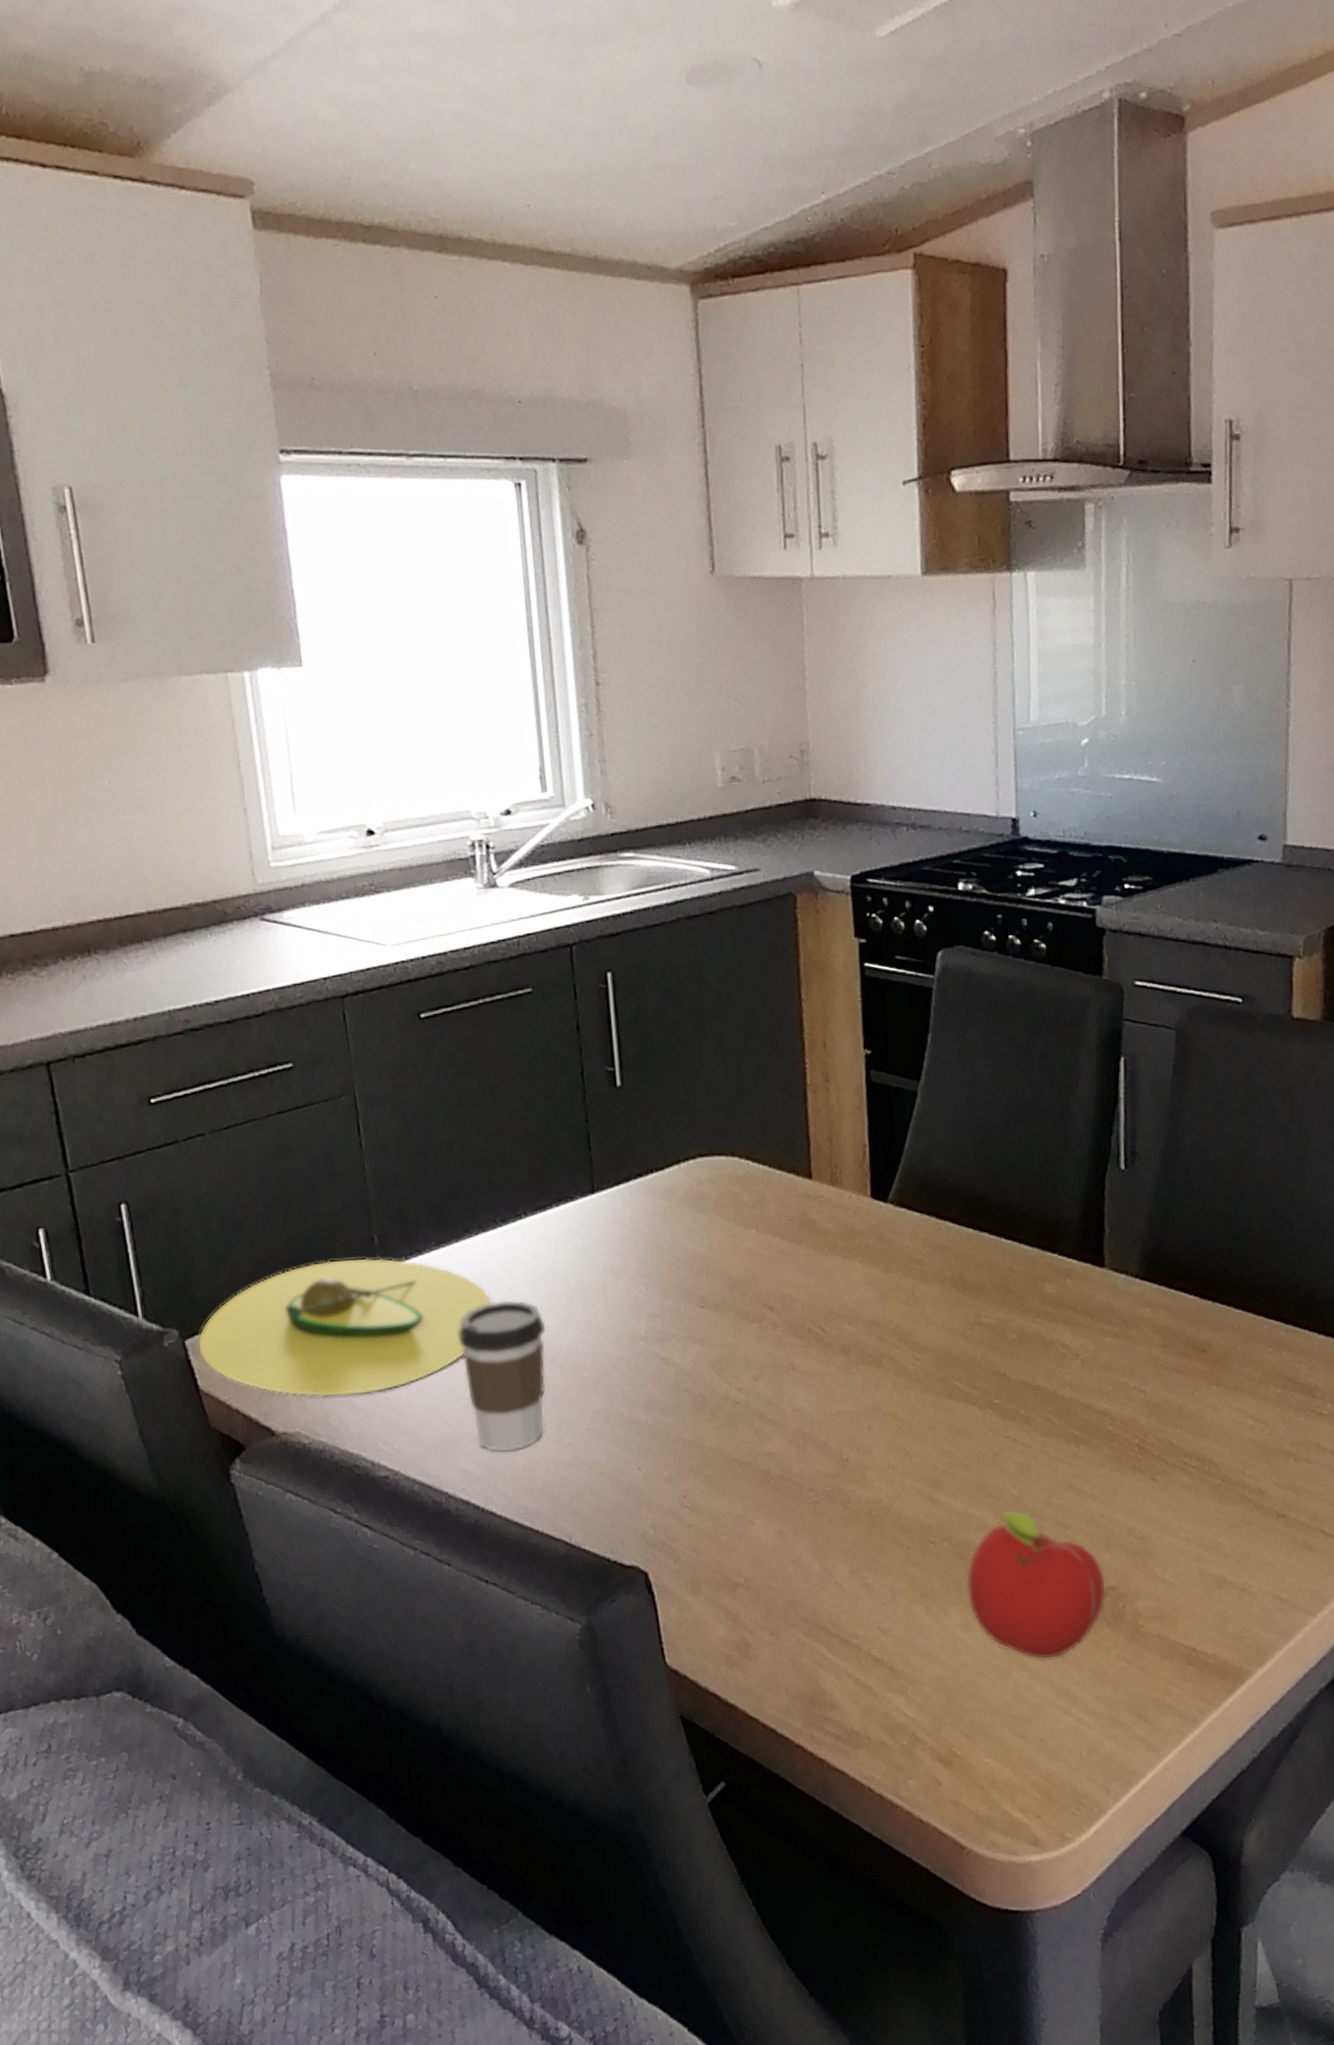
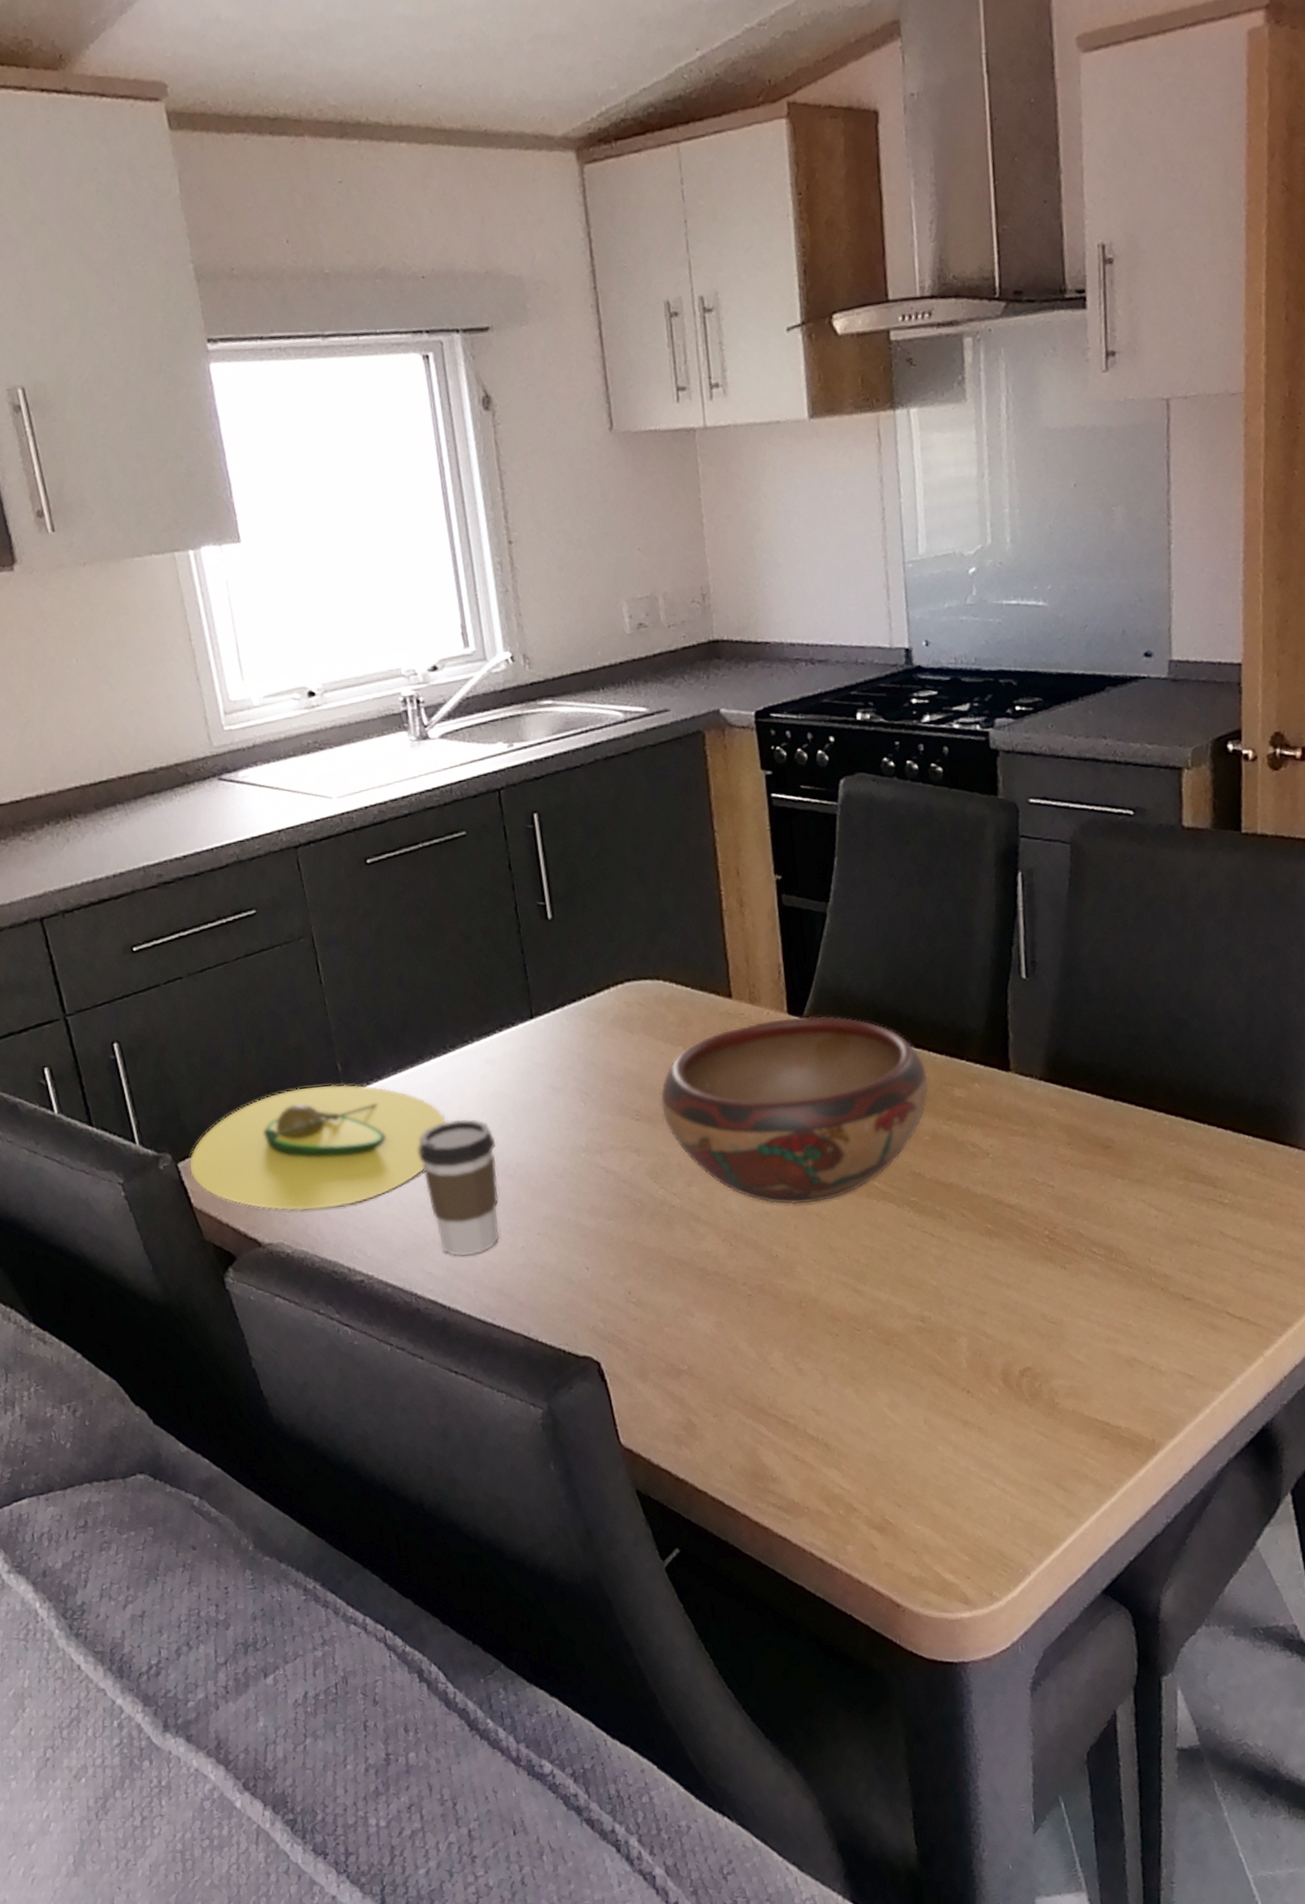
decorative bowl: none [730,1201,1018,1404] -> present [661,1016,929,1205]
fruit: present [967,1511,1105,1659] -> none [892,1299,1023,1435]

